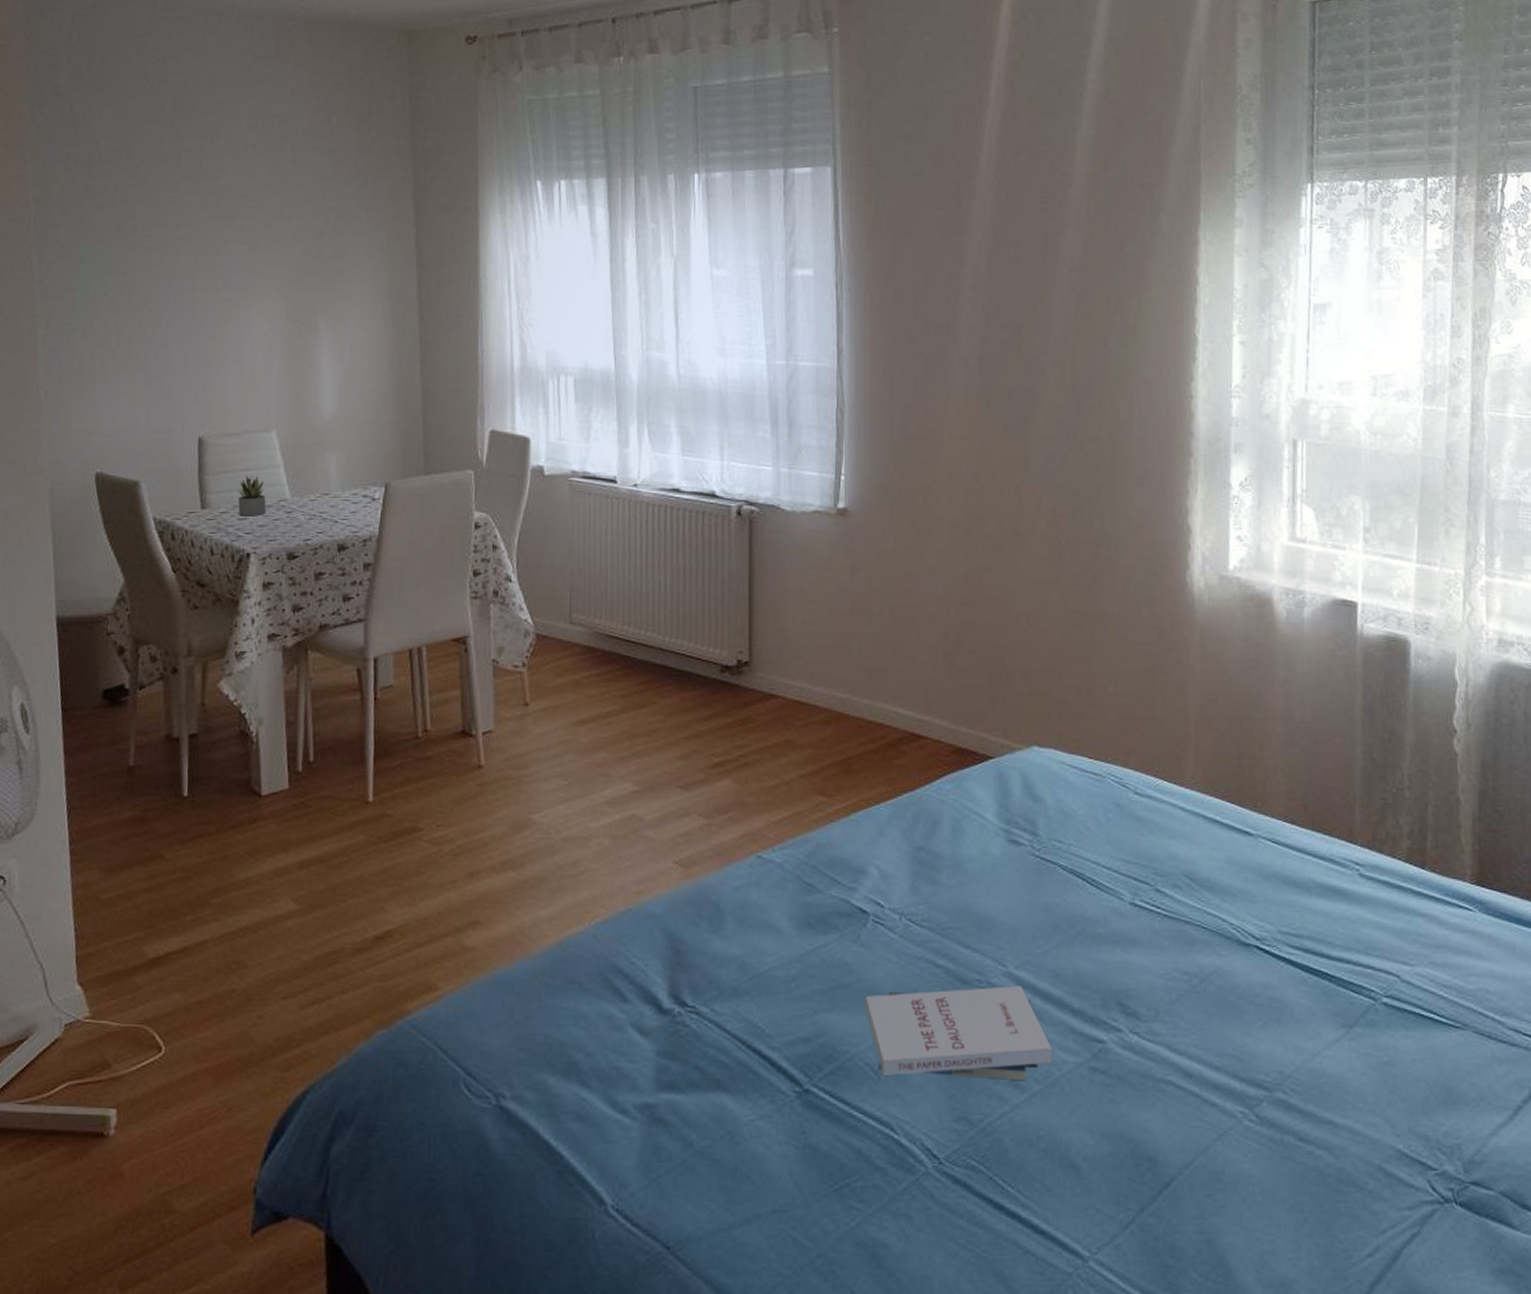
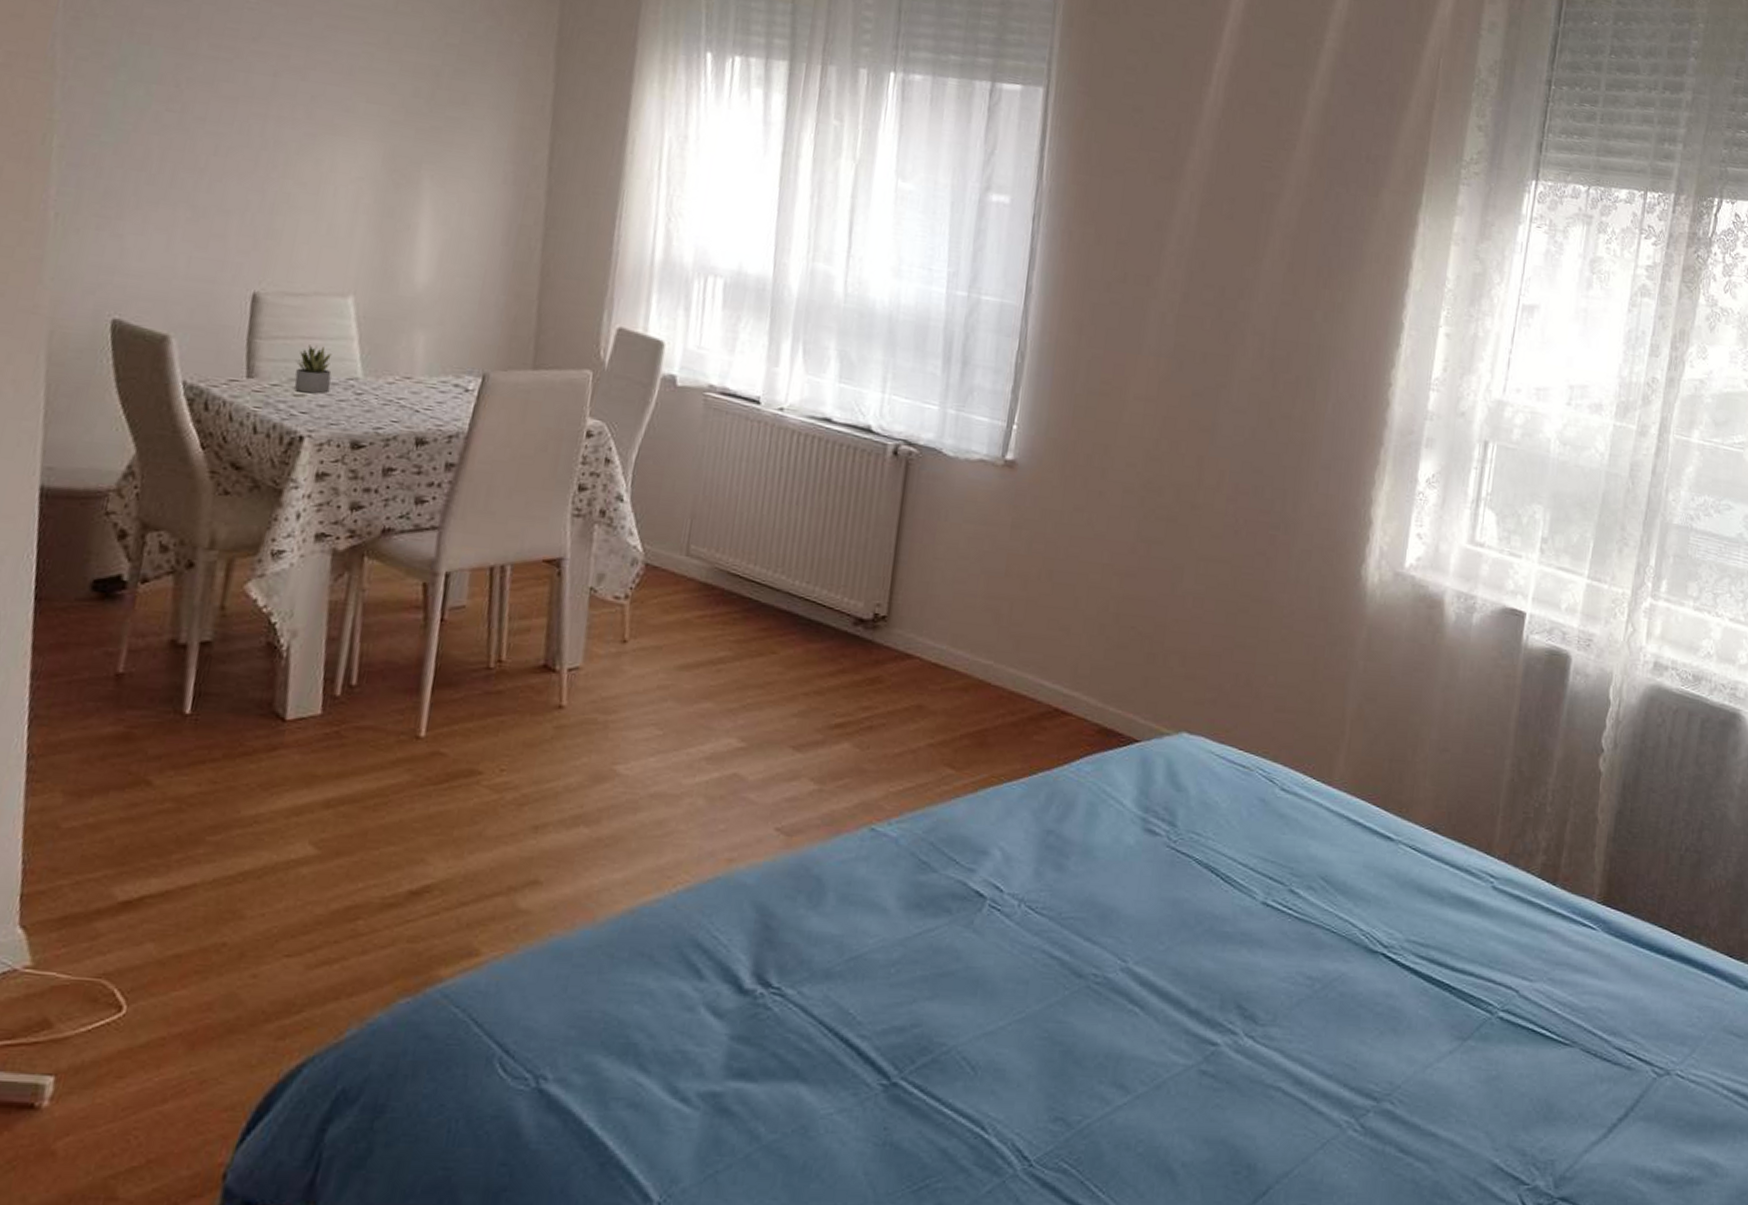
books: present [865,986,1052,1082] -> none [969,982,1163,1083]

